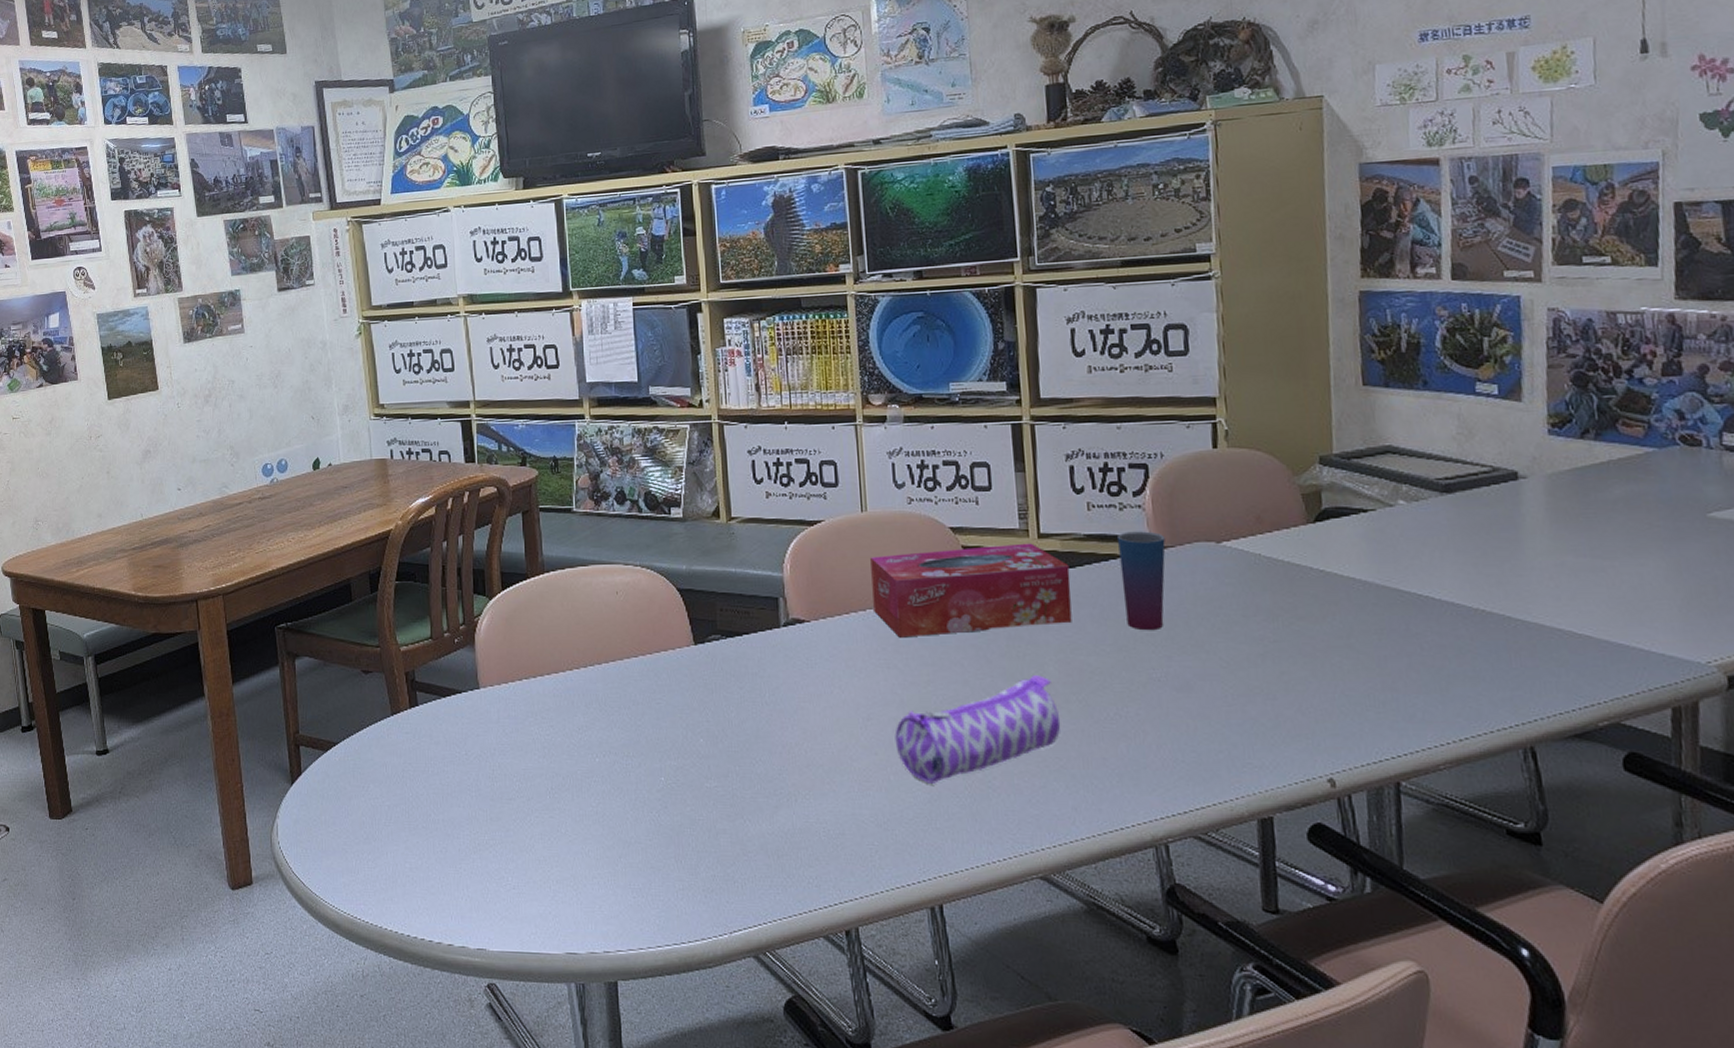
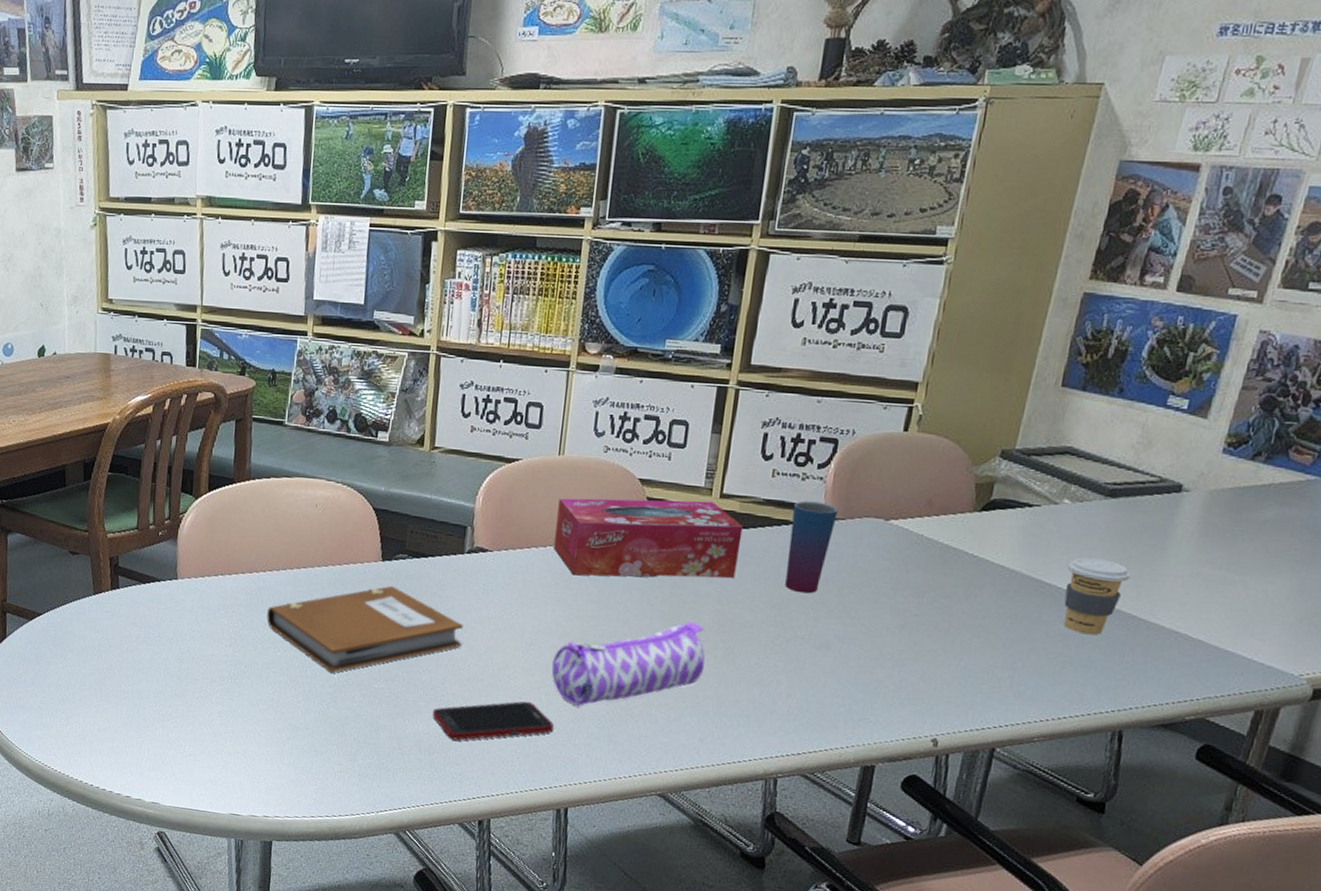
notebook: none [579,670,794,775] -> present [266,585,464,673]
cell phone: none [775,784,910,838] -> present [433,701,554,741]
coffee cup: none [1421,559,1493,643] -> present [1064,557,1132,635]

